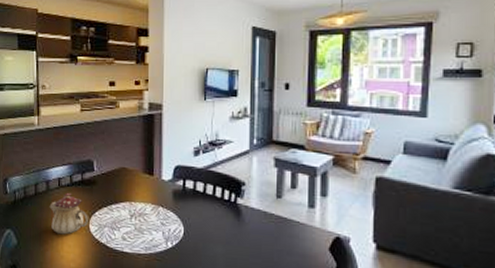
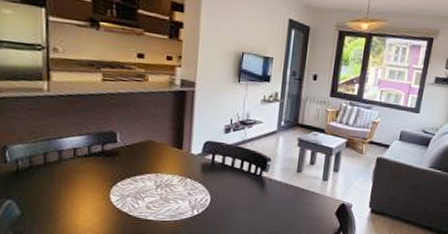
teapot: present [49,192,88,235] -> none [62,163,109,205]

